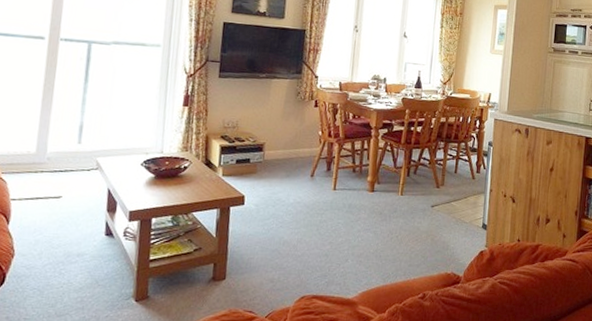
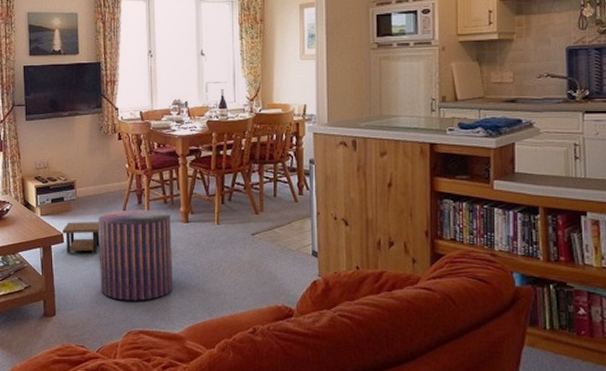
side table: none [244,184,285,217] -> present [63,222,100,254]
stool: none [277,175,358,266] -> present [98,210,173,301]

